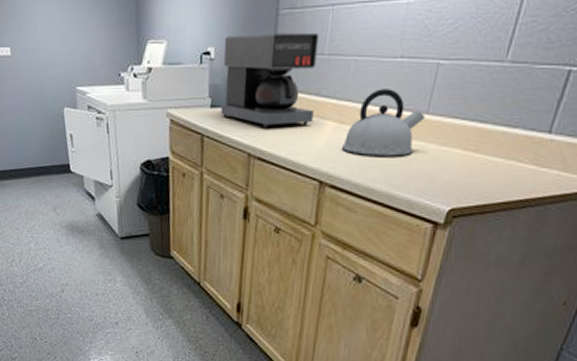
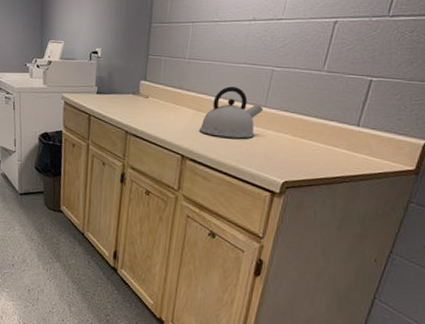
coffee maker: present [220,32,320,129] -> none [104,40,182,112]

